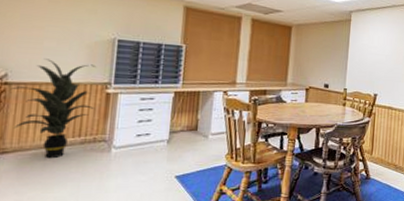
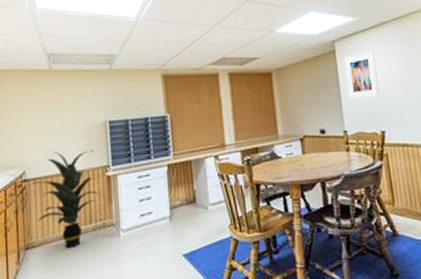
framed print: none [355,26,382,65] -> present [345,51,380,98]

